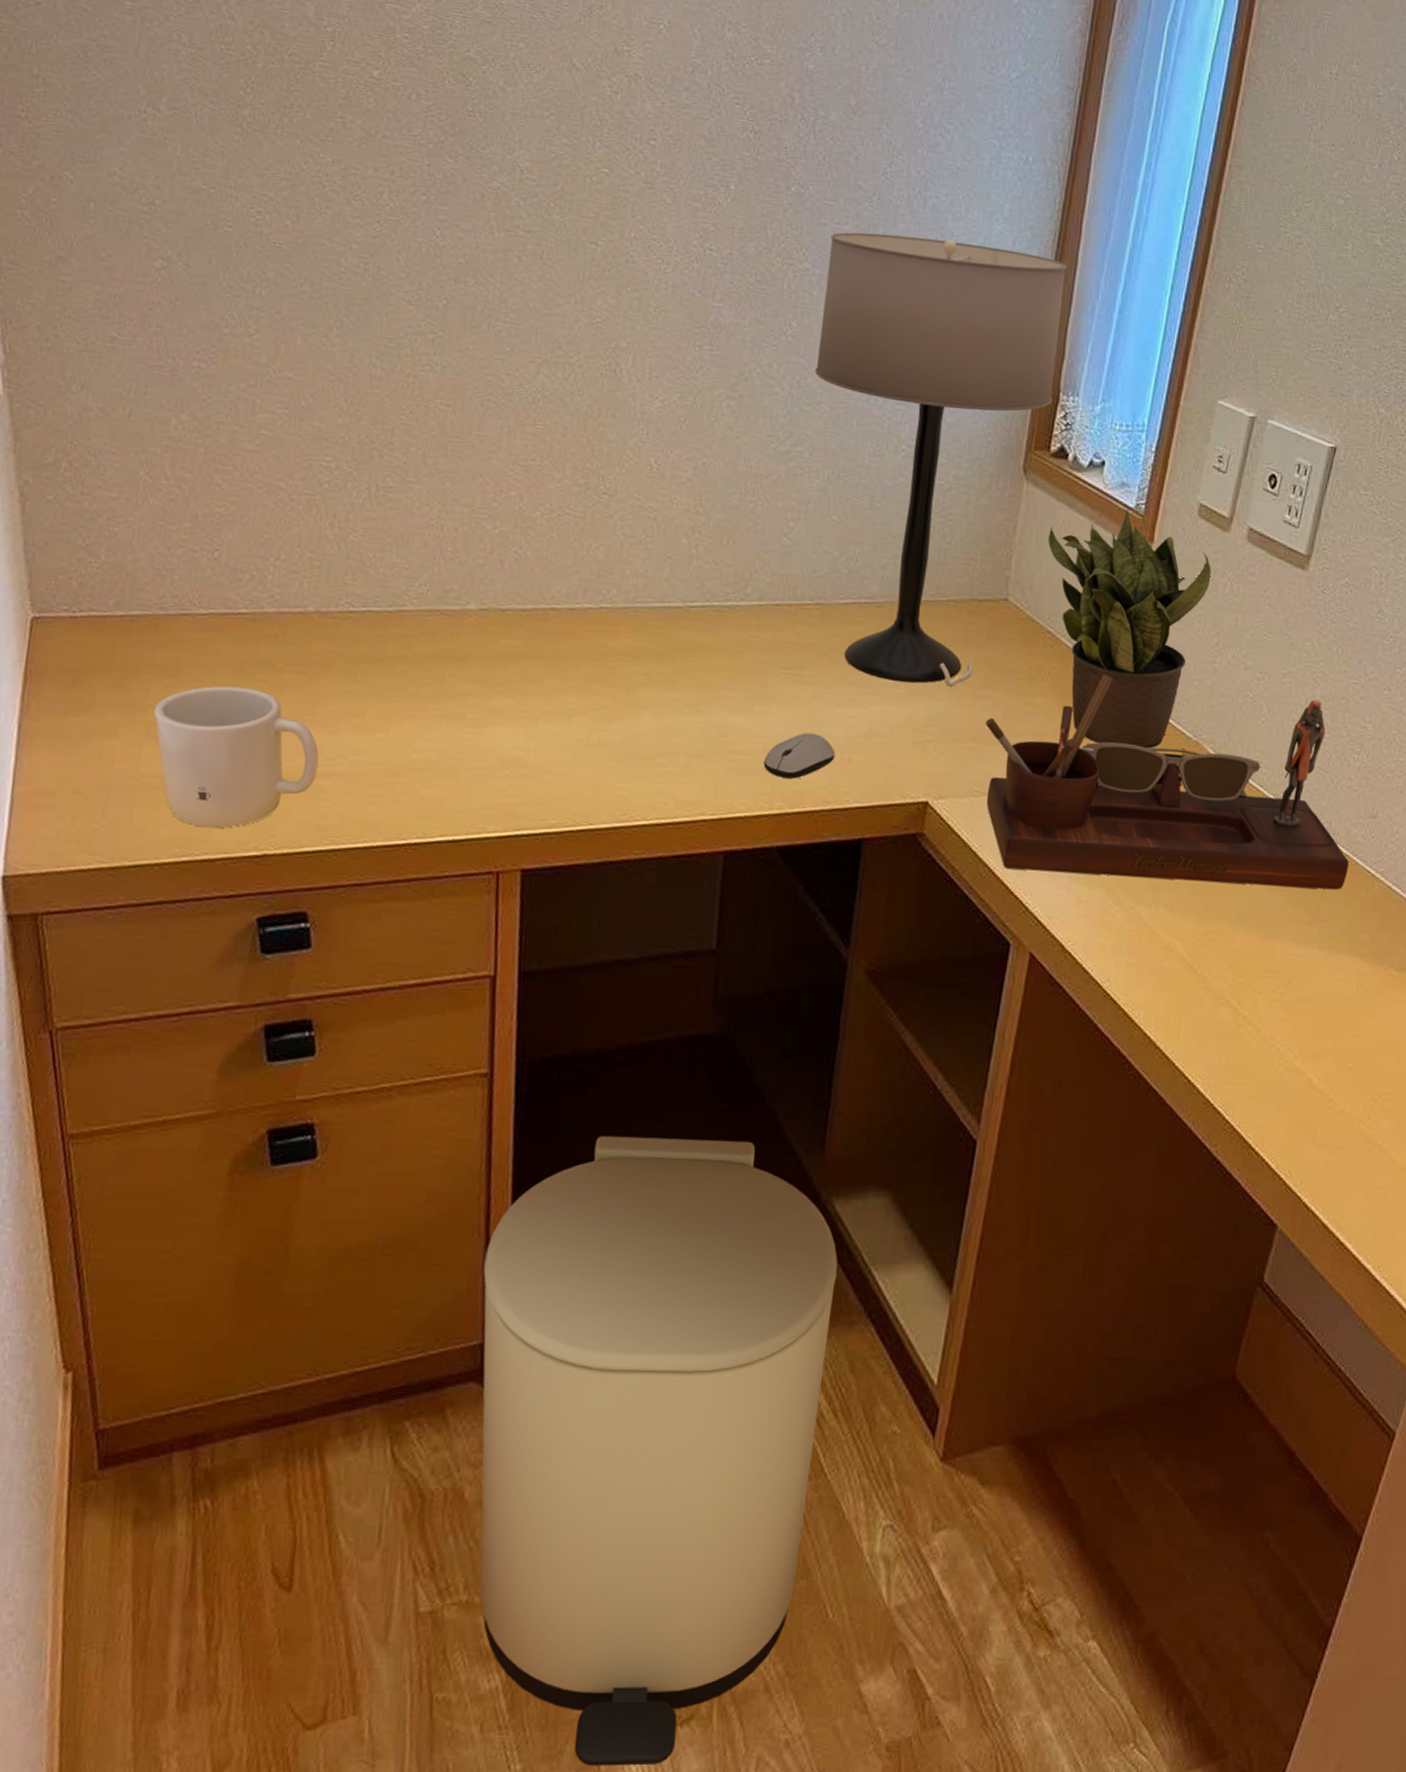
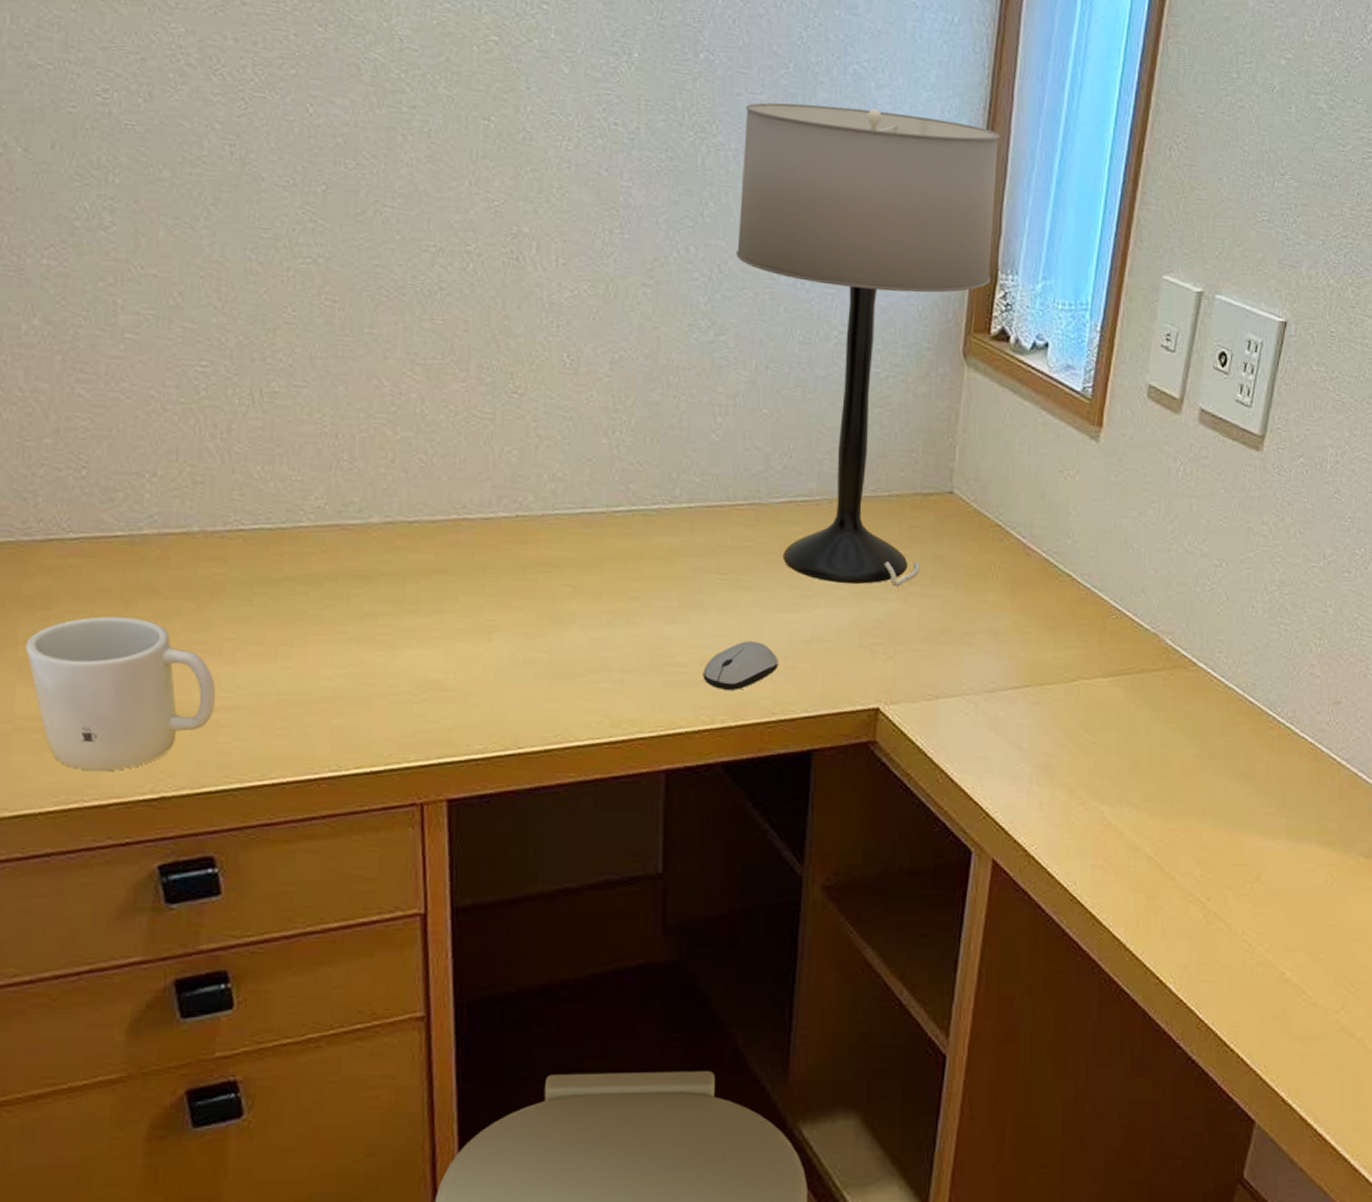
desk organizer: present [985,673,1350,890] -> none [935,566,1315,780]
potted plant: present [1047,508,1213,749] -> none [992,391,1166,643]

